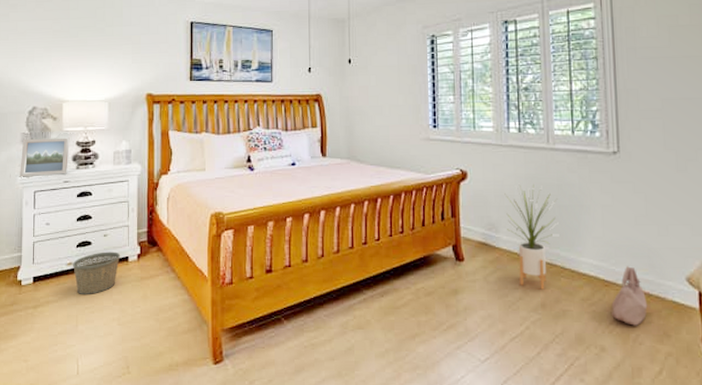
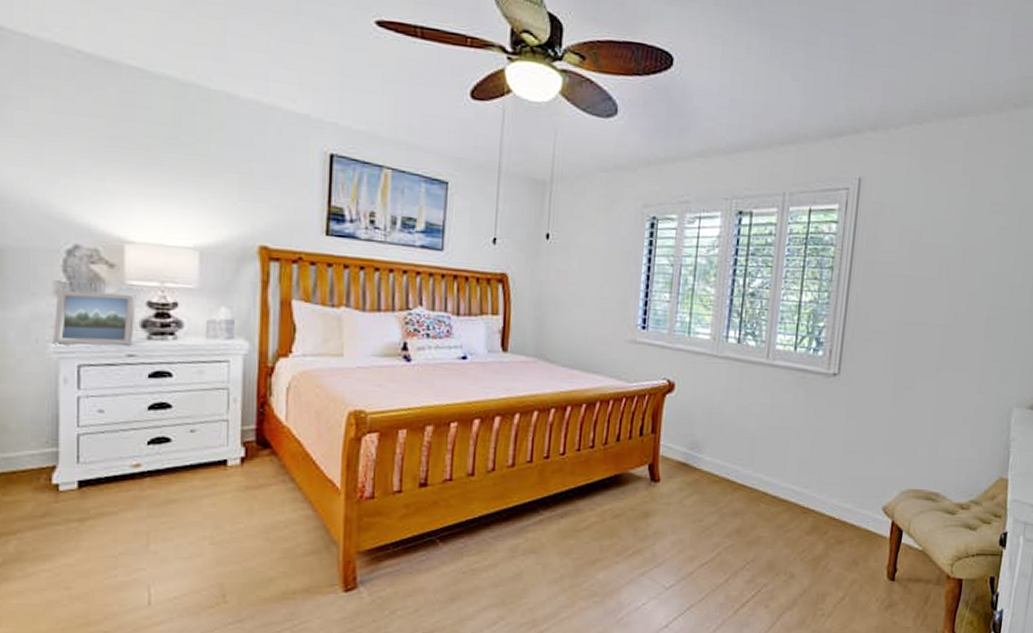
basket: present [72,251,121,294] -> none [140,452,216,506]
house plant: present [504,184,556,290] -> none [711,402,768,515]
handbag: present [611,266,648,326] -> none [806,494,842,554]

